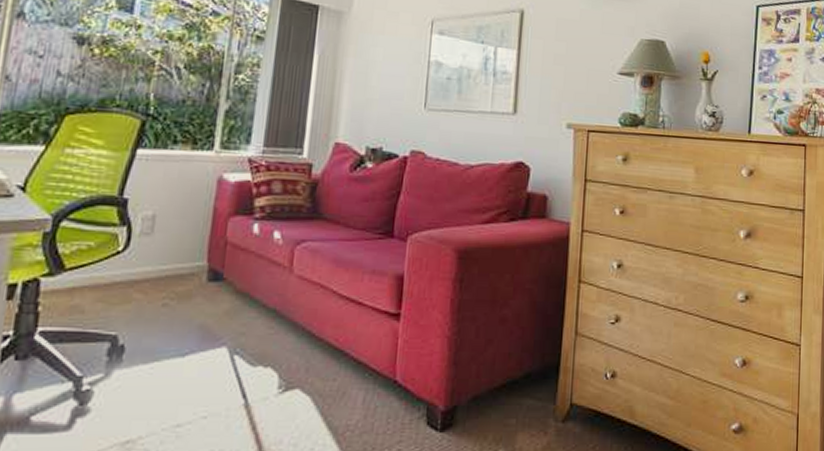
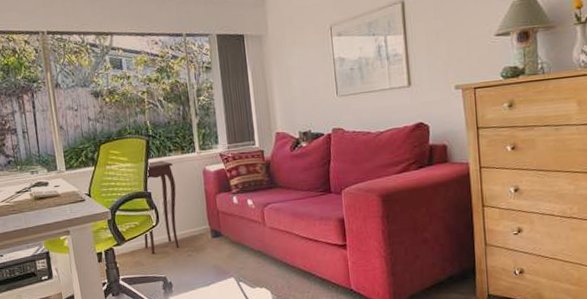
side table: none [94,153,174,297] -> present [144,160,180,255]

